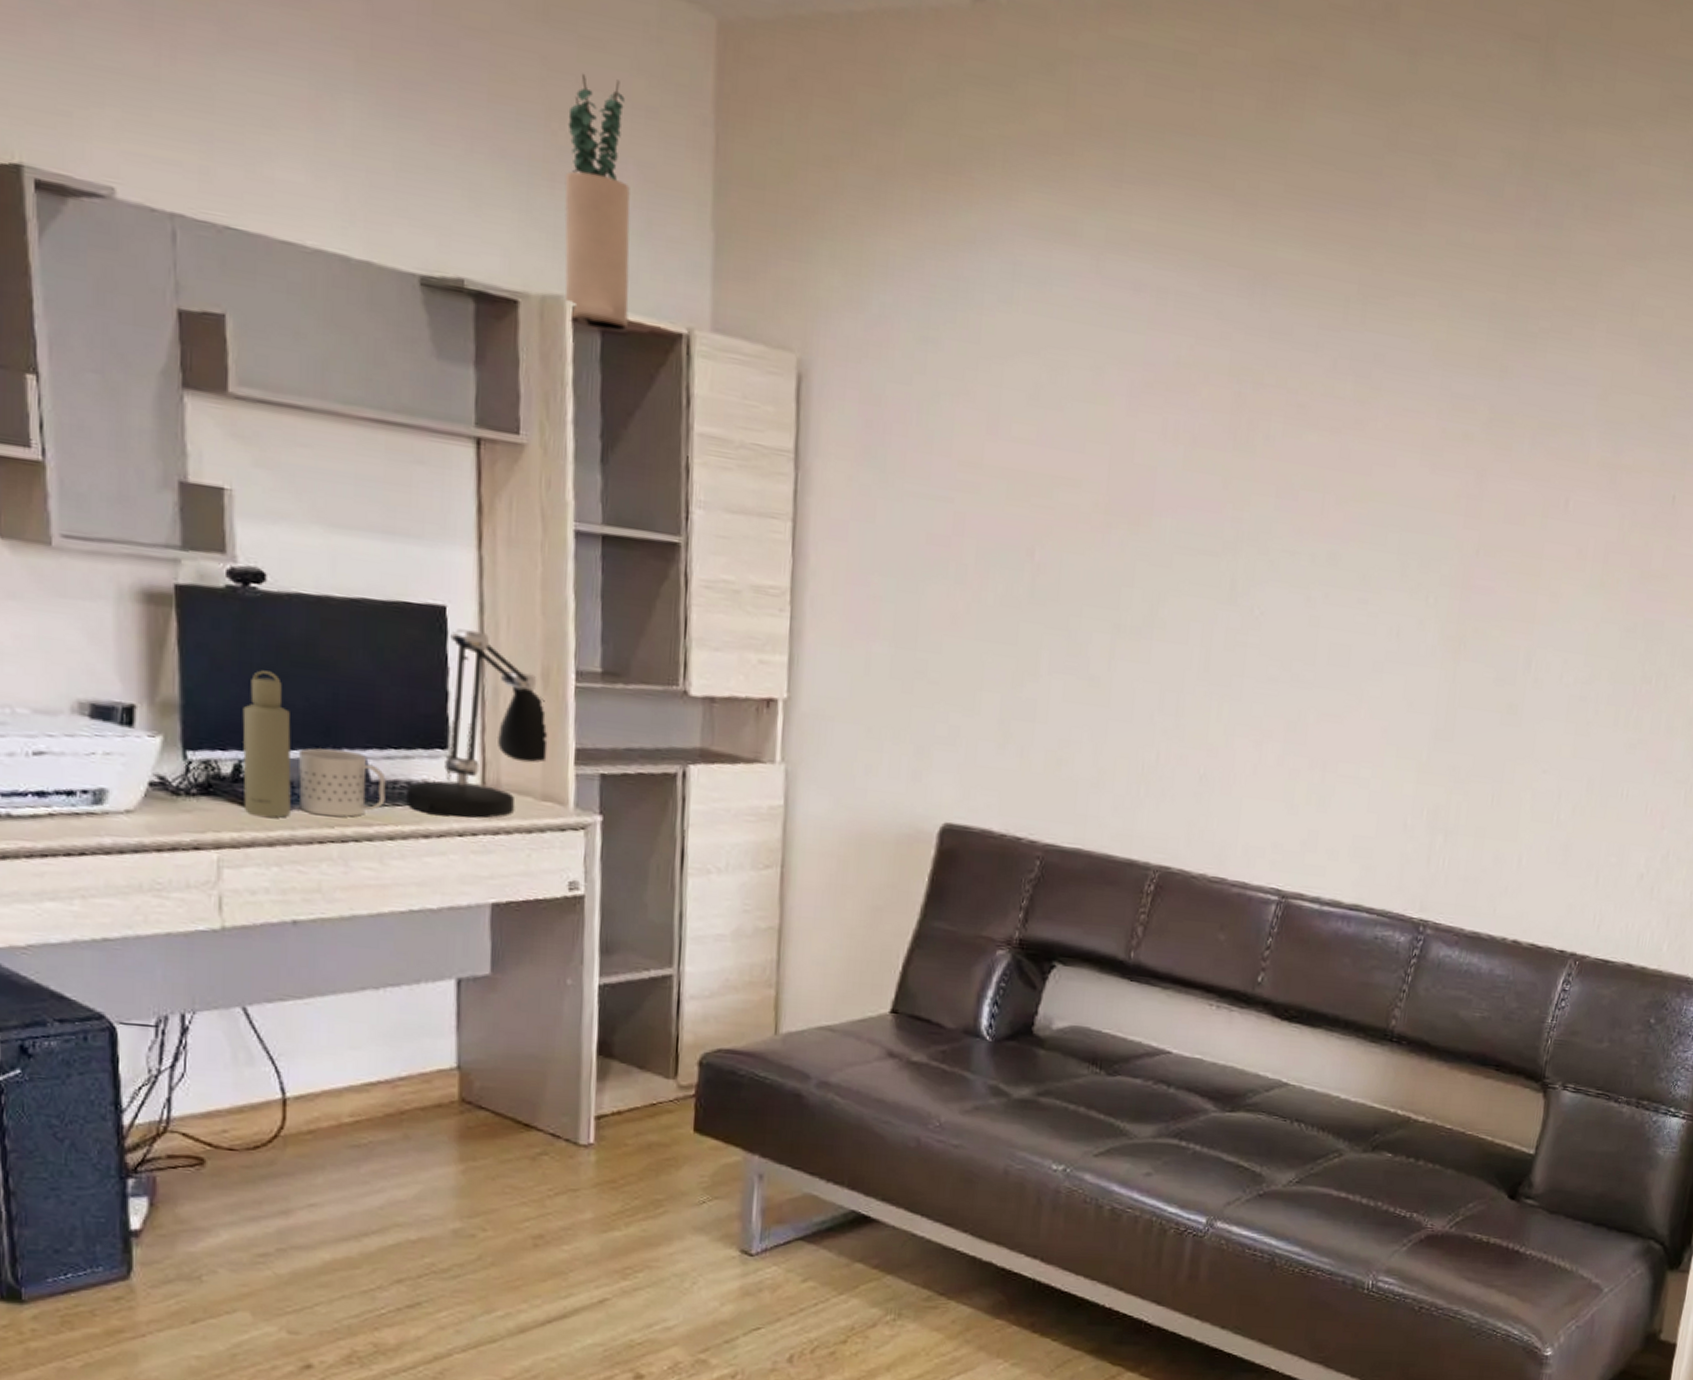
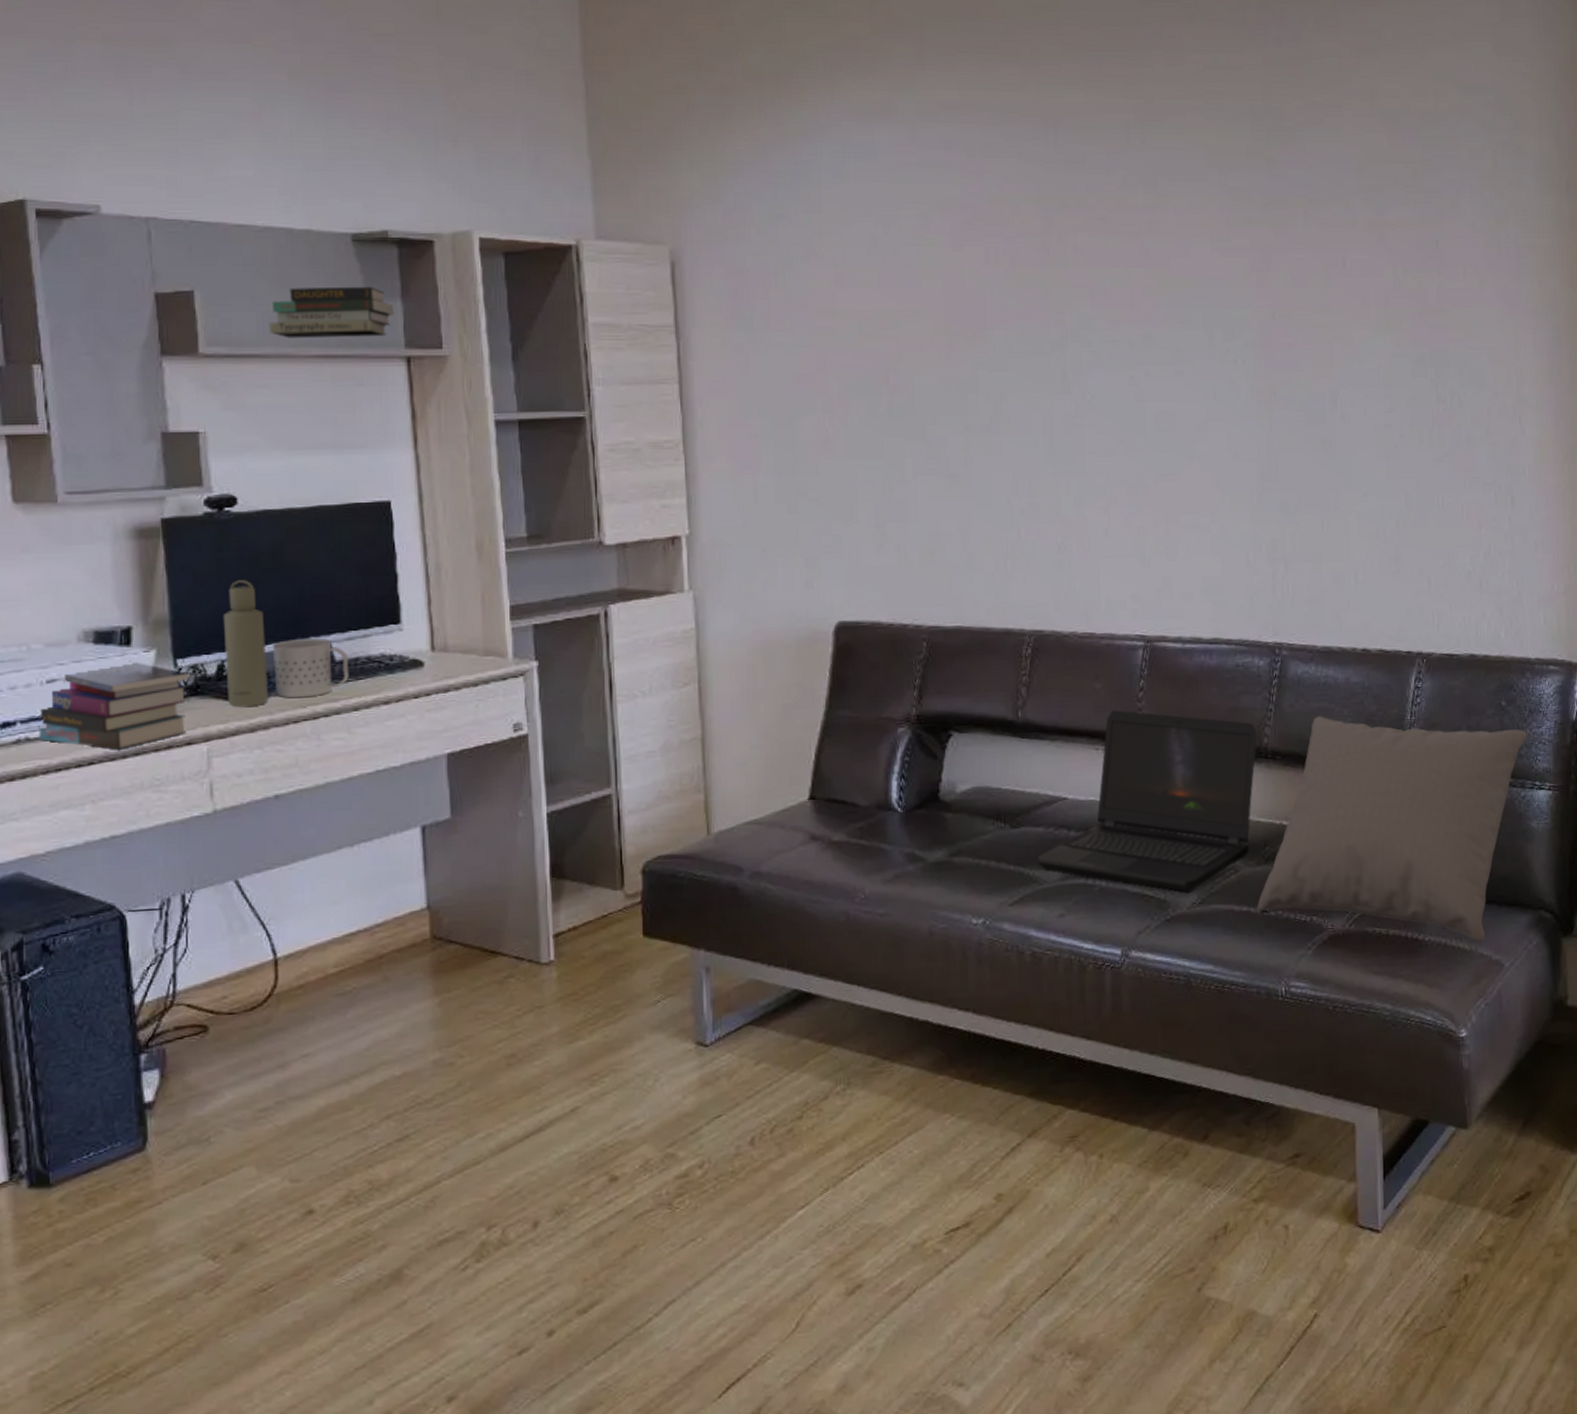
books: none [22,743,201,844] -> present [38,660,189,750]
books: none [313,330,466,409] -> present [268,286,394,339]
desk lamp: present [406,628,548,819] -> none [367,518,486,684]
vase: present [564,73,630,331] -> none [463,54,526,252]
laptop computer: none [1130,966,1386,1169] -> present [1037,710,1258,892]
cushion: none [1356,1004,1672,1264] -> present [1257,716,1528,942]

